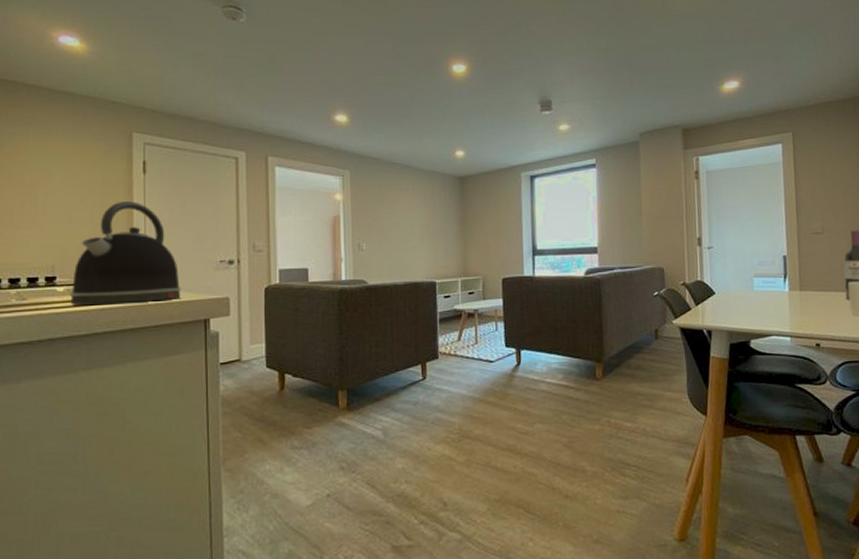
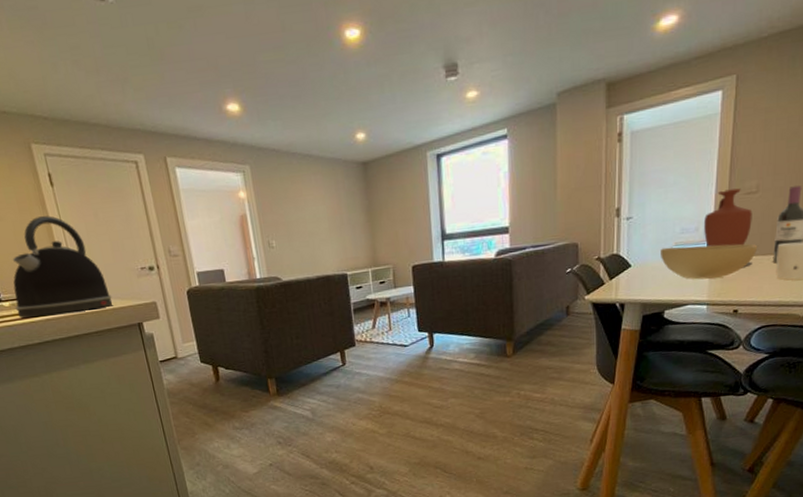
bowl: none [742,277,831,312] -> present [661,243,758,280]
vase: none [779,228,827,303] -> present [704,188,753,268]

